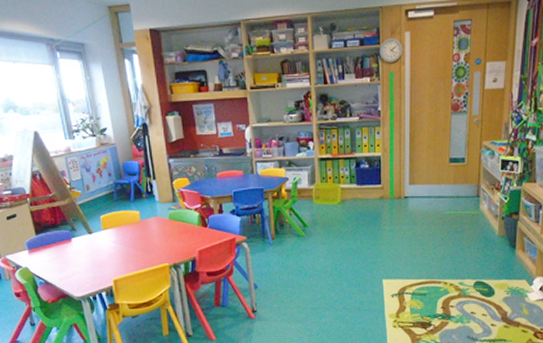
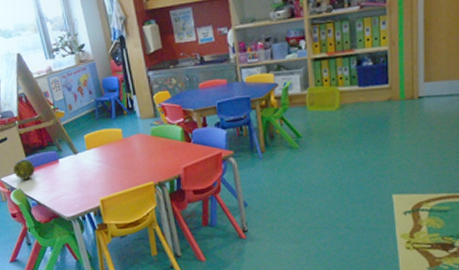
decorative ball: none [21,237,46,259] -> present [13,159,36,181]

